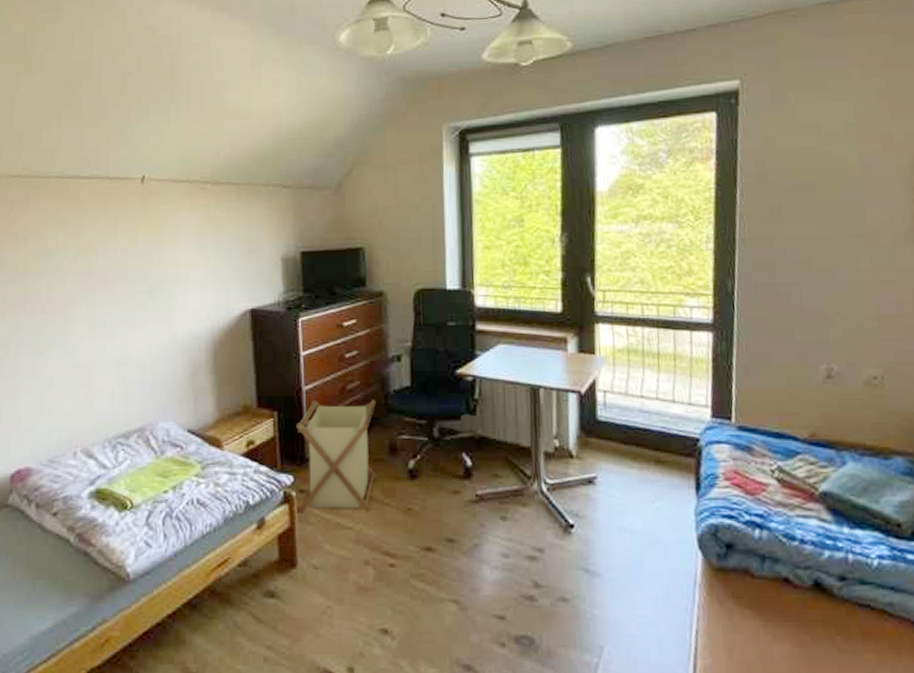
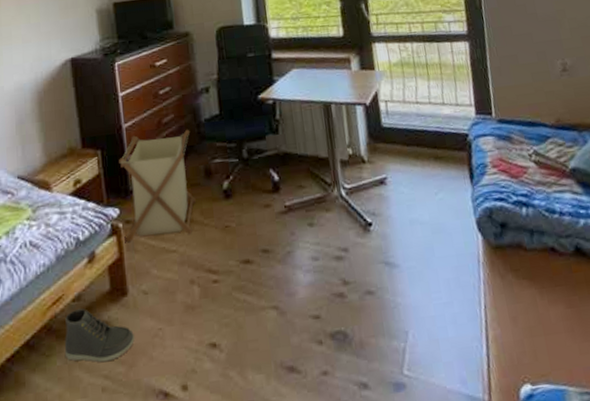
sneaker: none [228,574,301,633] -> present [65,308,135,363]

